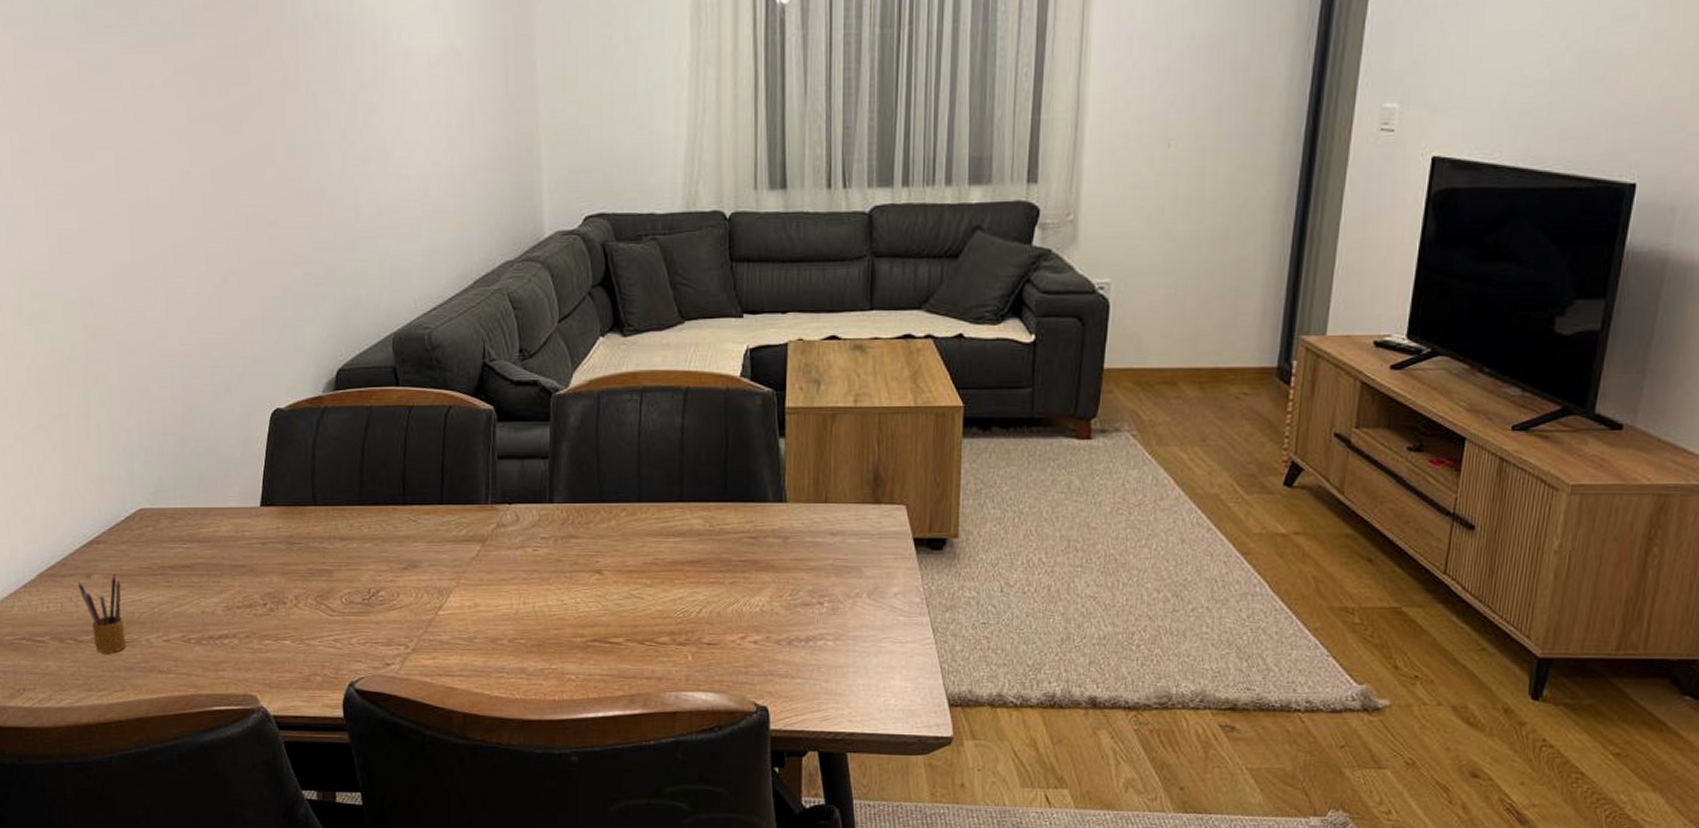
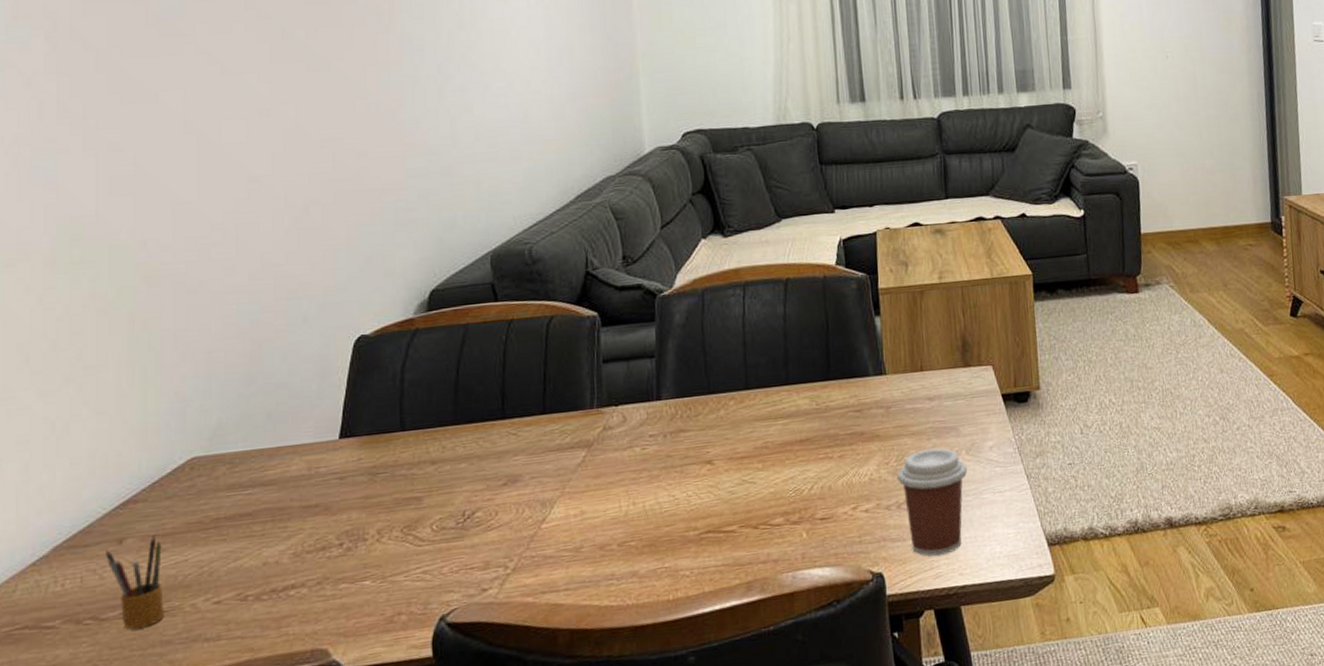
coffee cup: none [791,587,868,698] -> present [897,448,968,556]

